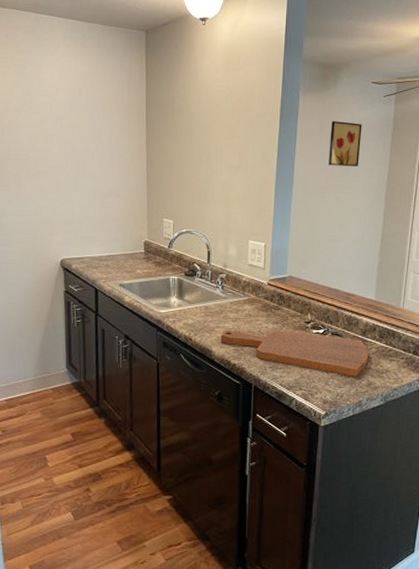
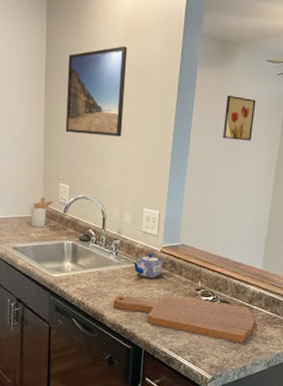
utensil holder: none [135,233,159,263] -> present [30,197,54,227]
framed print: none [167,77,227,169] -> present [65,46,128,137]
teapot: none [239,287,272,311] -> present [132,254,164,278]

